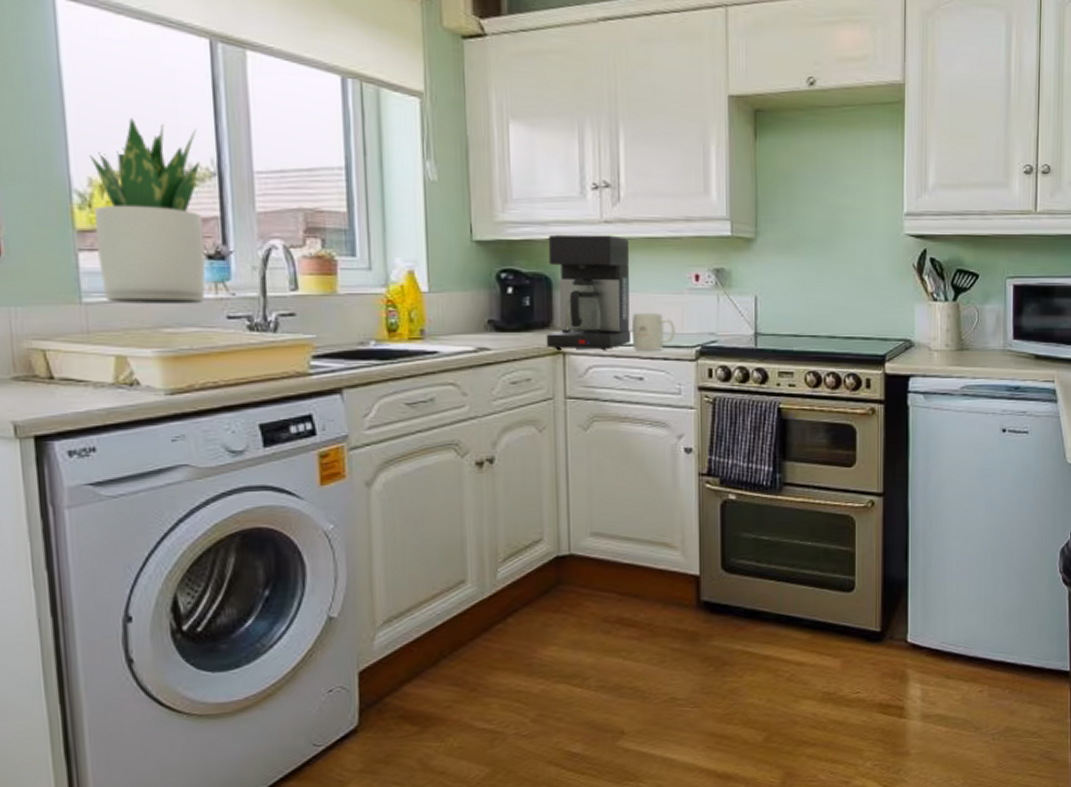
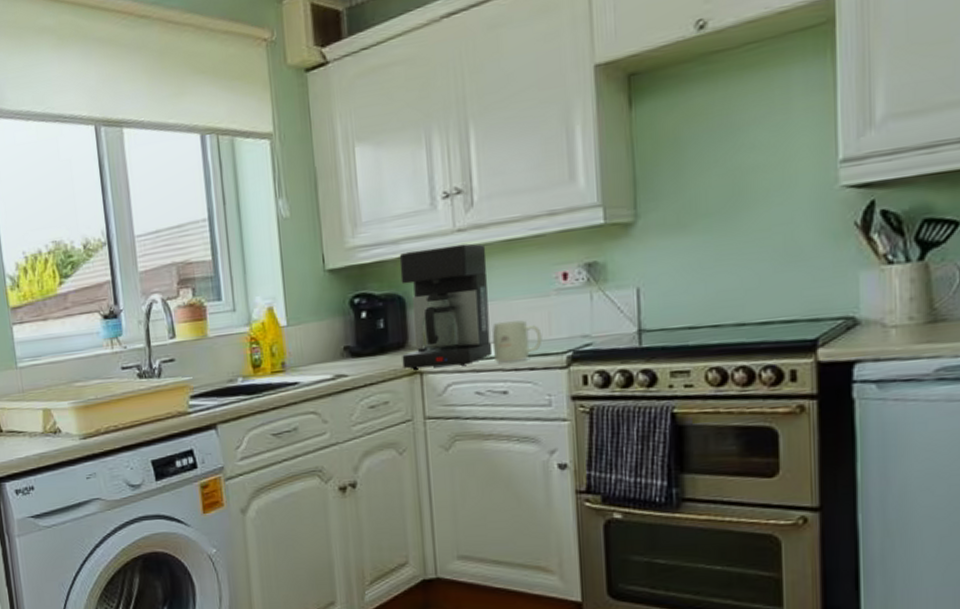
planter: present [89,118,206,304] -> none [15,206,104,365]

